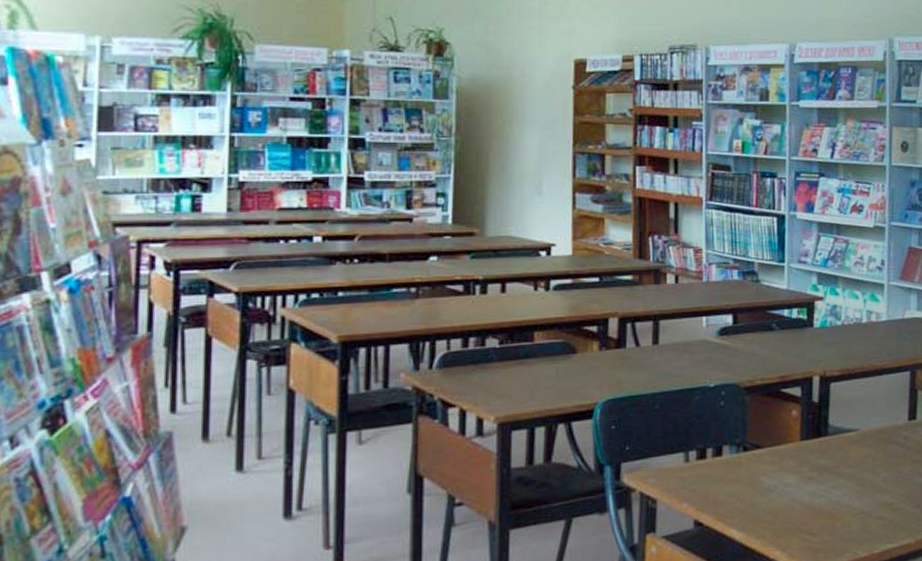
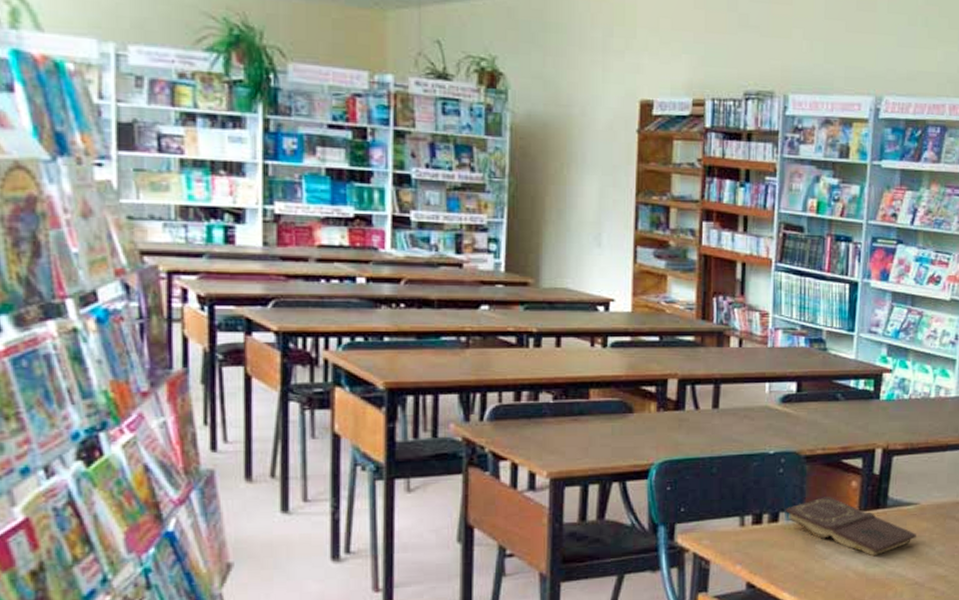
book: none [729,427,860,487] -> present [786,497,916,557]

